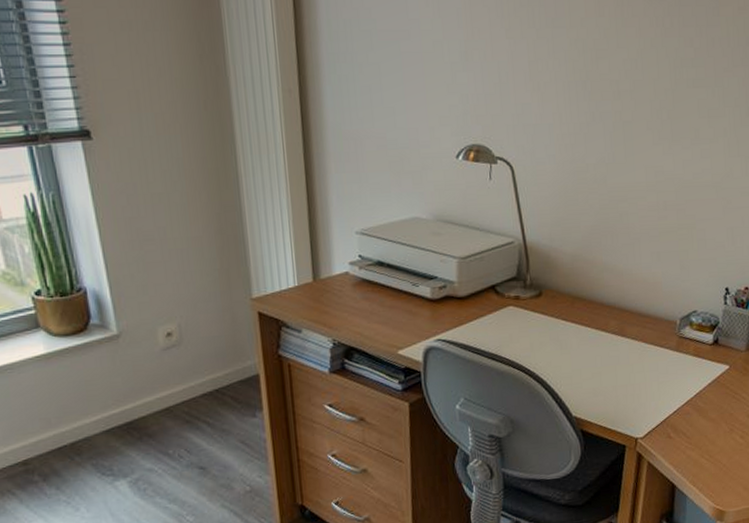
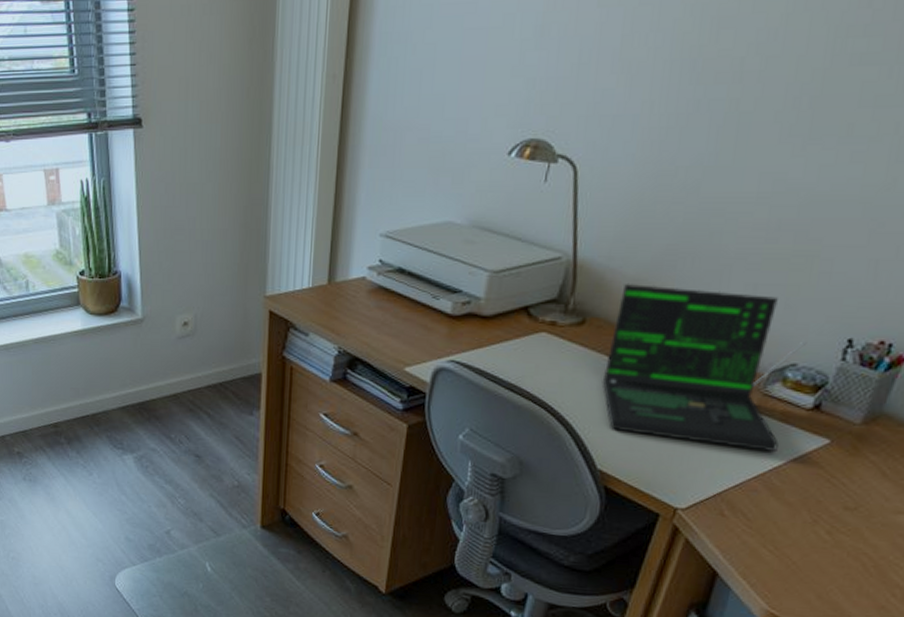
laptop: none [563,258,700,382] -> present [602,283,807,452]

